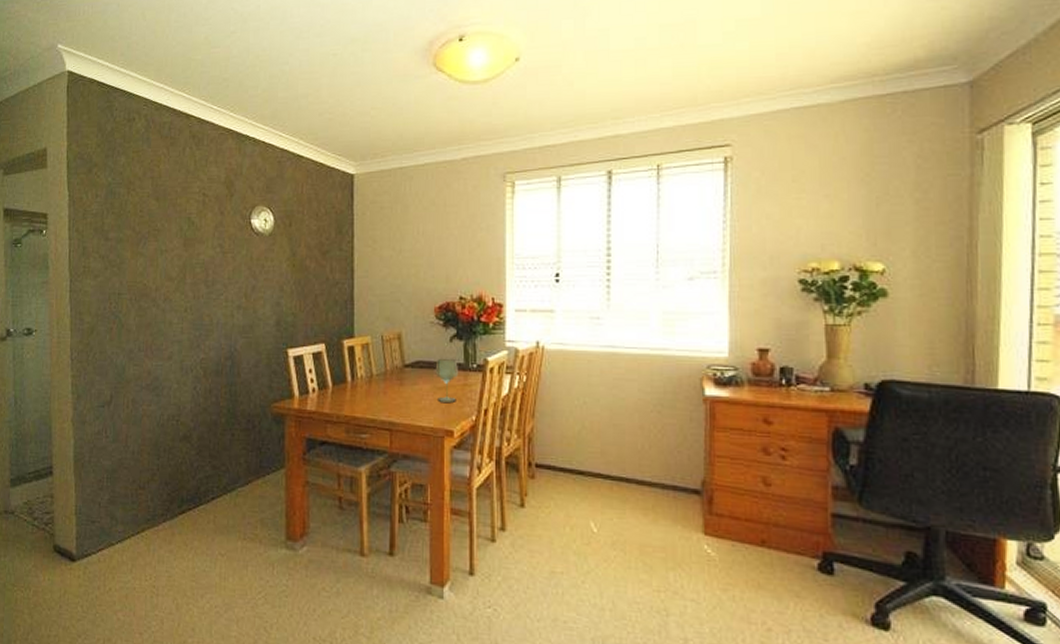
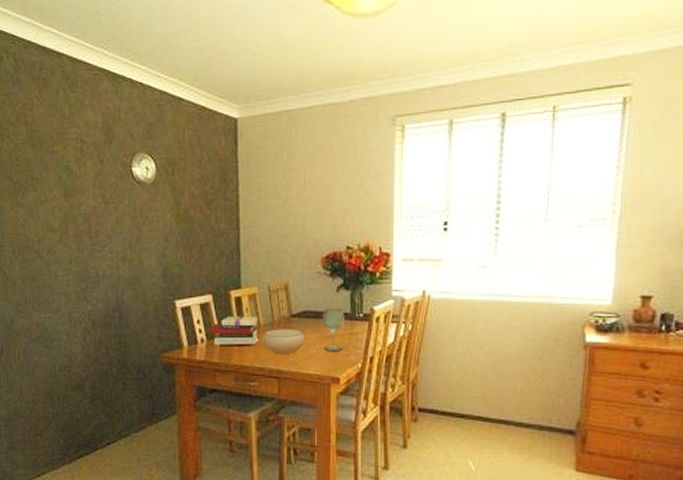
books: none [321,365,371,396] -> present [209,316,259,346]
bowl: none [374,379,418,406] -> present [261,329,305,355]

